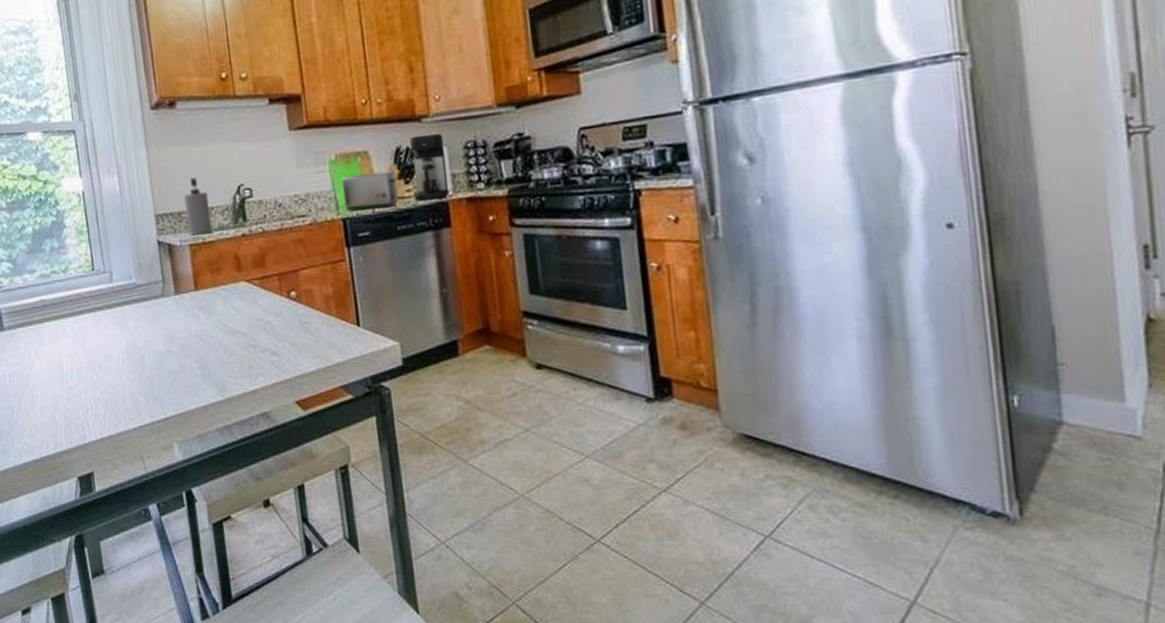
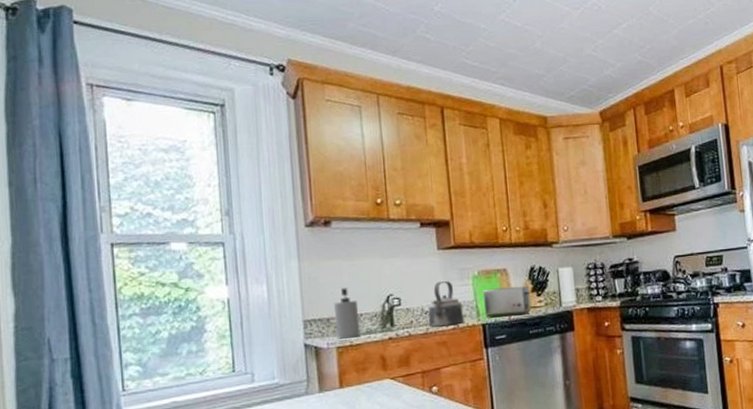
kettle: none [282,167,322,223] -> present [428,281,464,328]
coffee maker: present [410,133,450,201] -> none [542,256,574,310]

